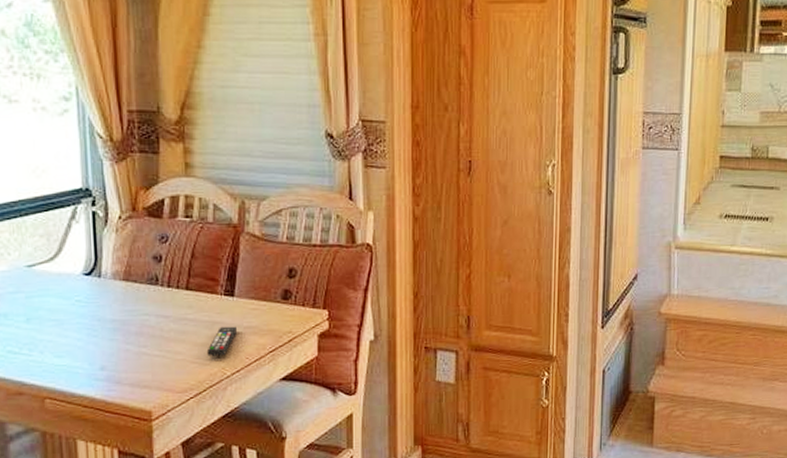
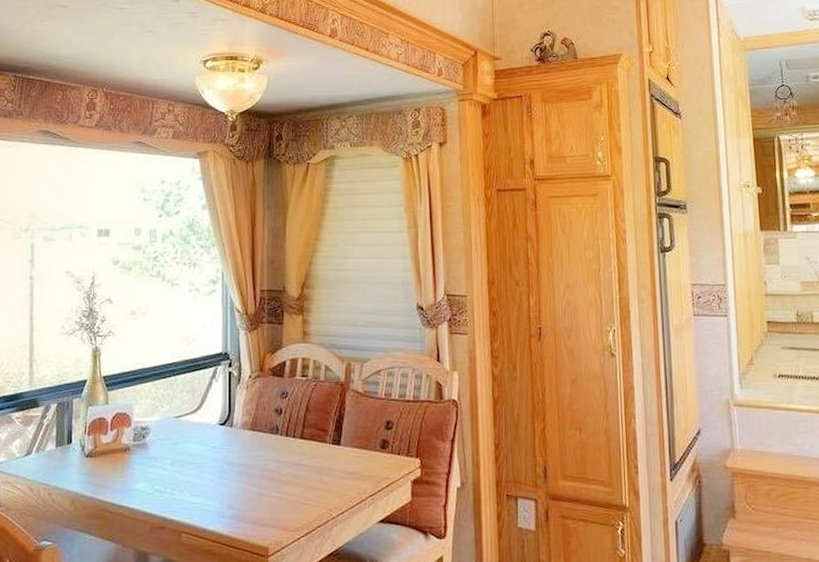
remote control: present [206,326,238,356] -> none [316,472,343,499]

